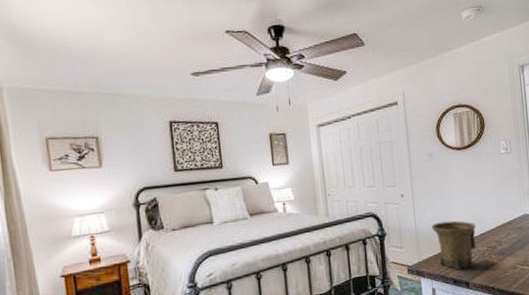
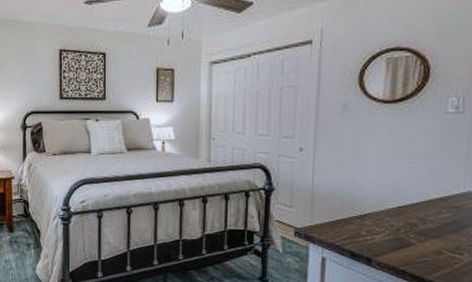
mug: present [431,220,476,270] -> none [333,185,394,243]

